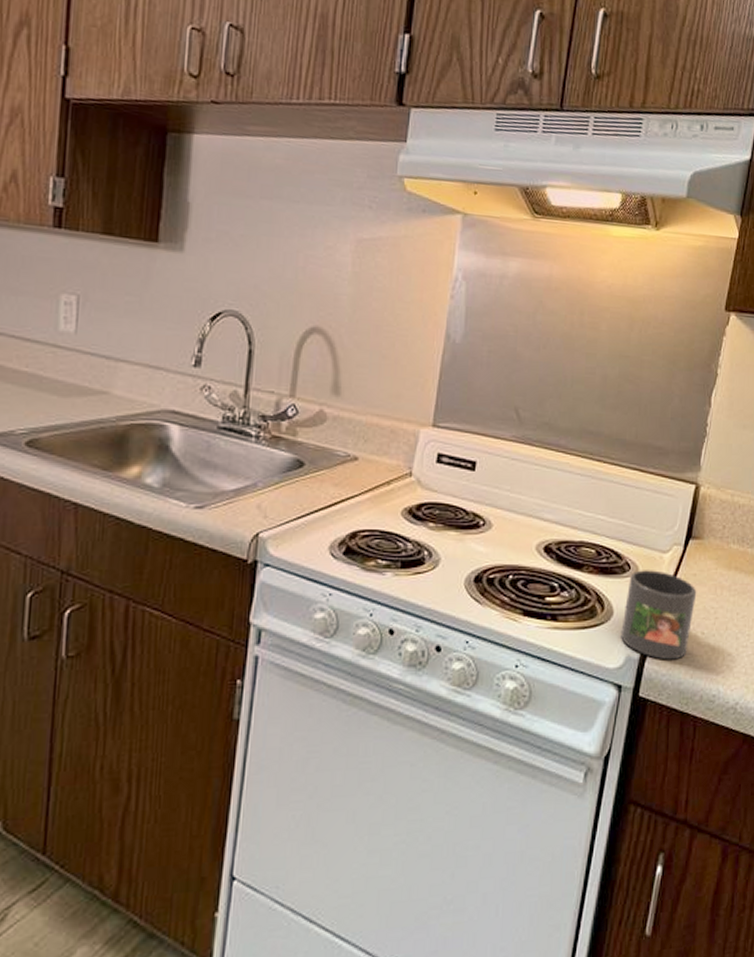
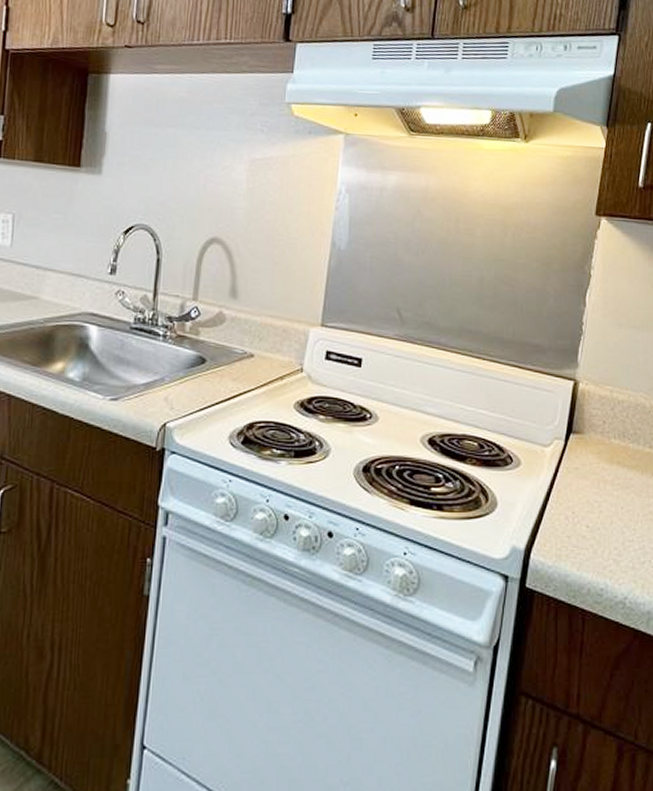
mug: present [621,570,697,660] -> none [506,463,580,552]

